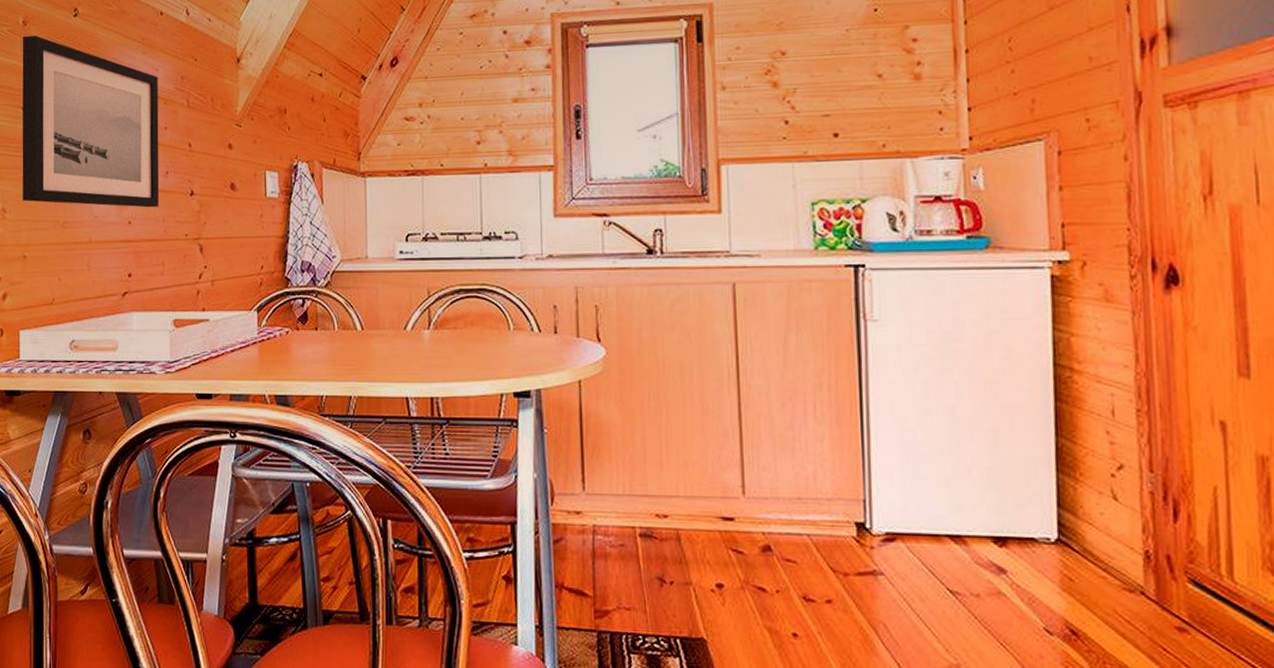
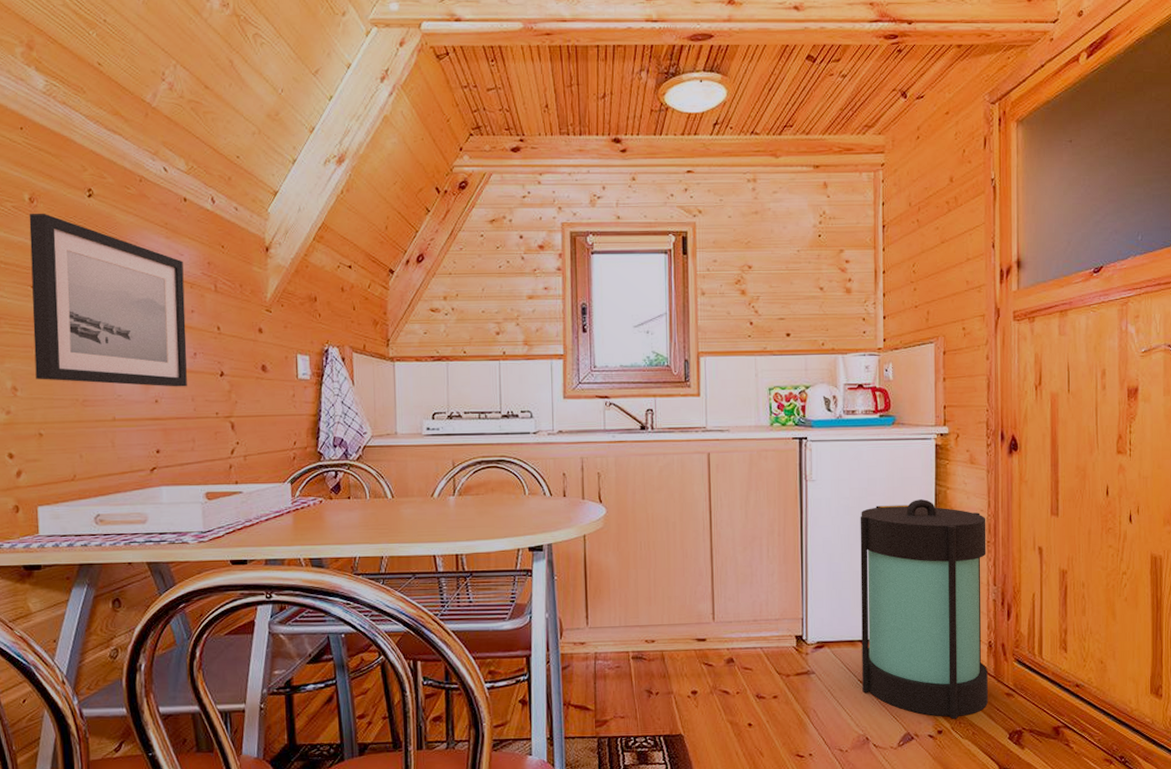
lantern: none [942,347,1148,656] -> present [860,498,988,719]

